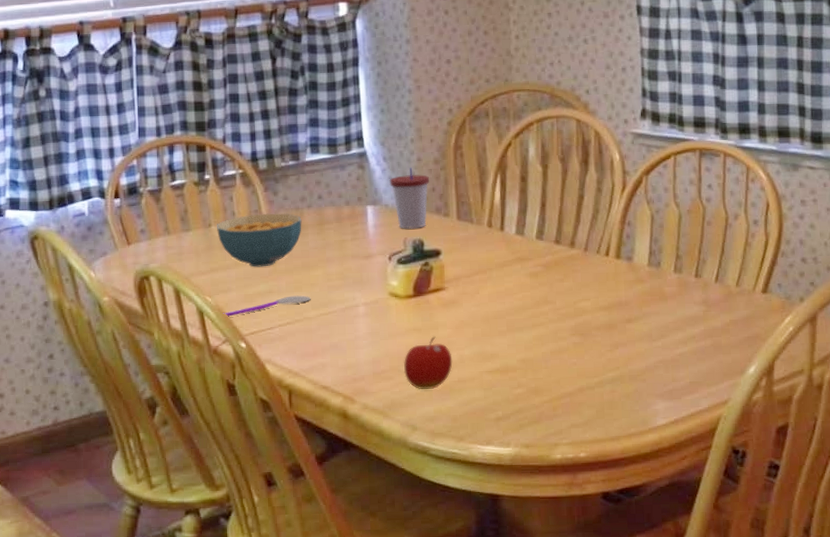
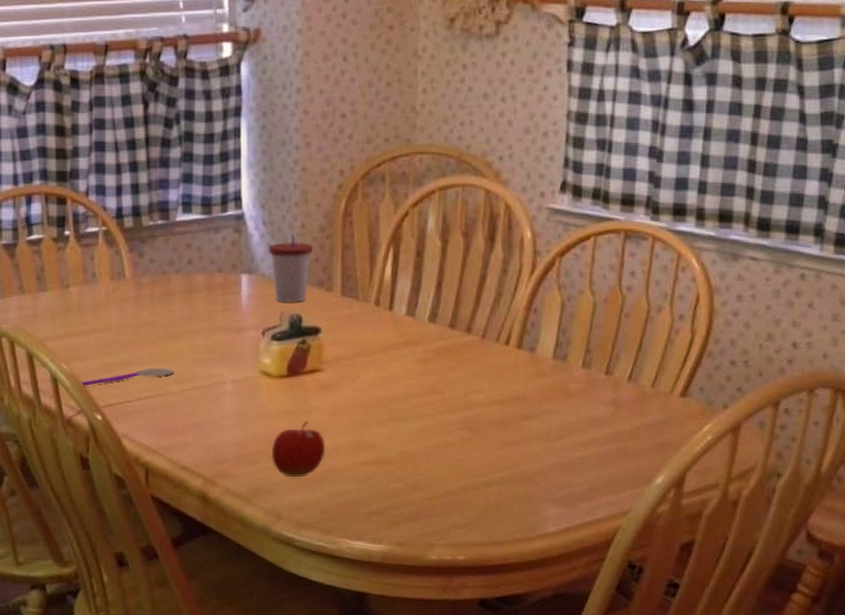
cereal bowl: present [217,213,302,267] -> none [76,276,169,335]

